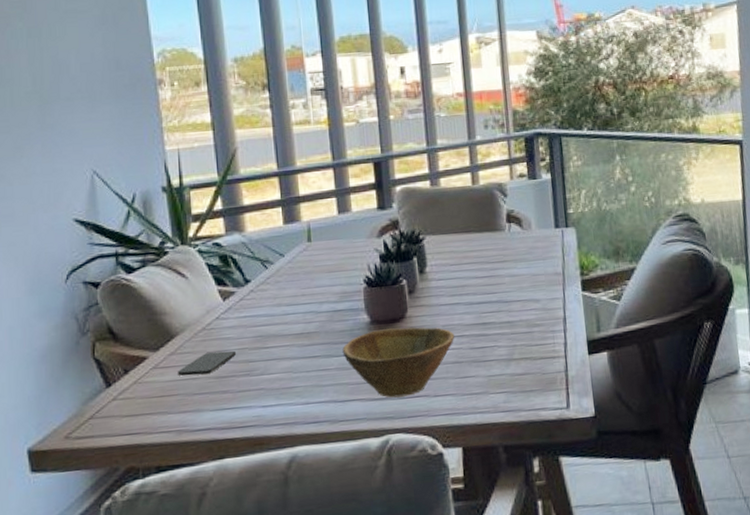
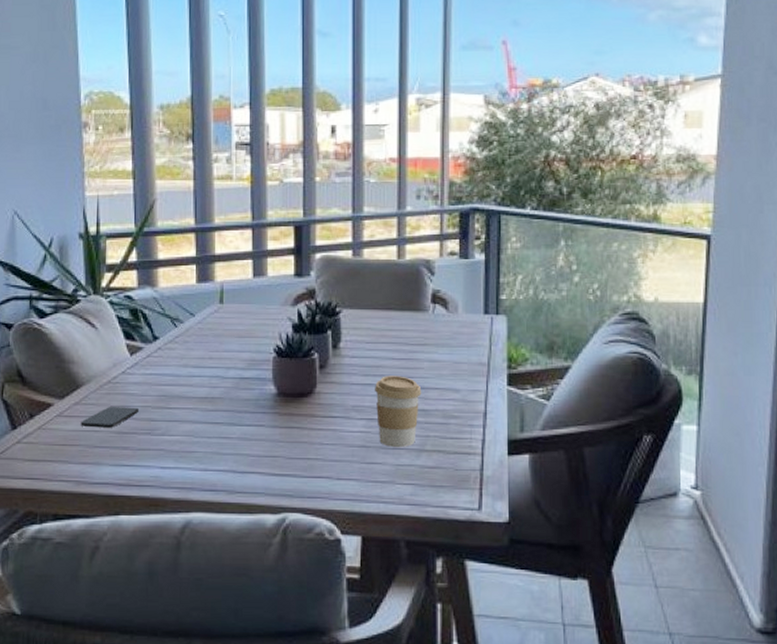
bowl: present [342,327,455,398] -> none [246,403,364,475]
coffee cup: none [462,292,506,360] -> present [375,376,422,447]

